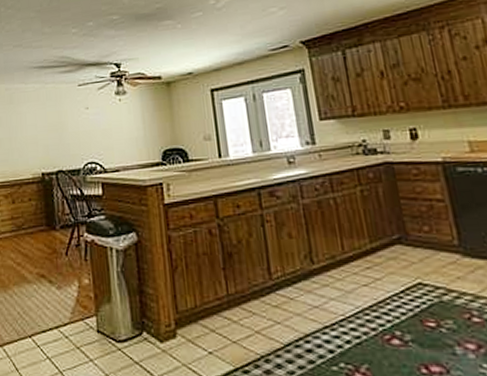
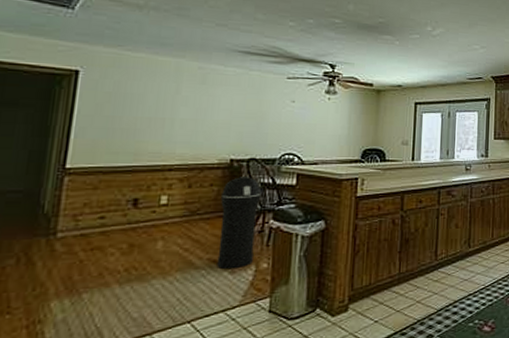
trash can: none [39,189,75,285] -> present [217,177,262,270]

